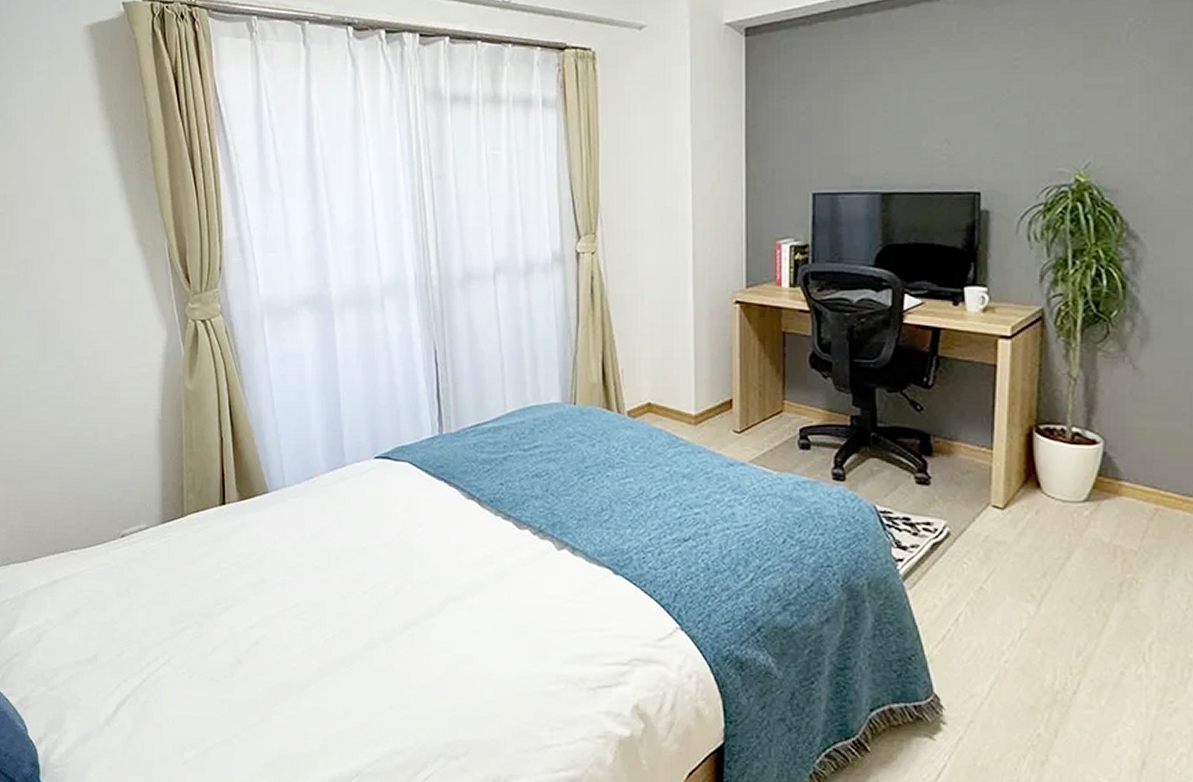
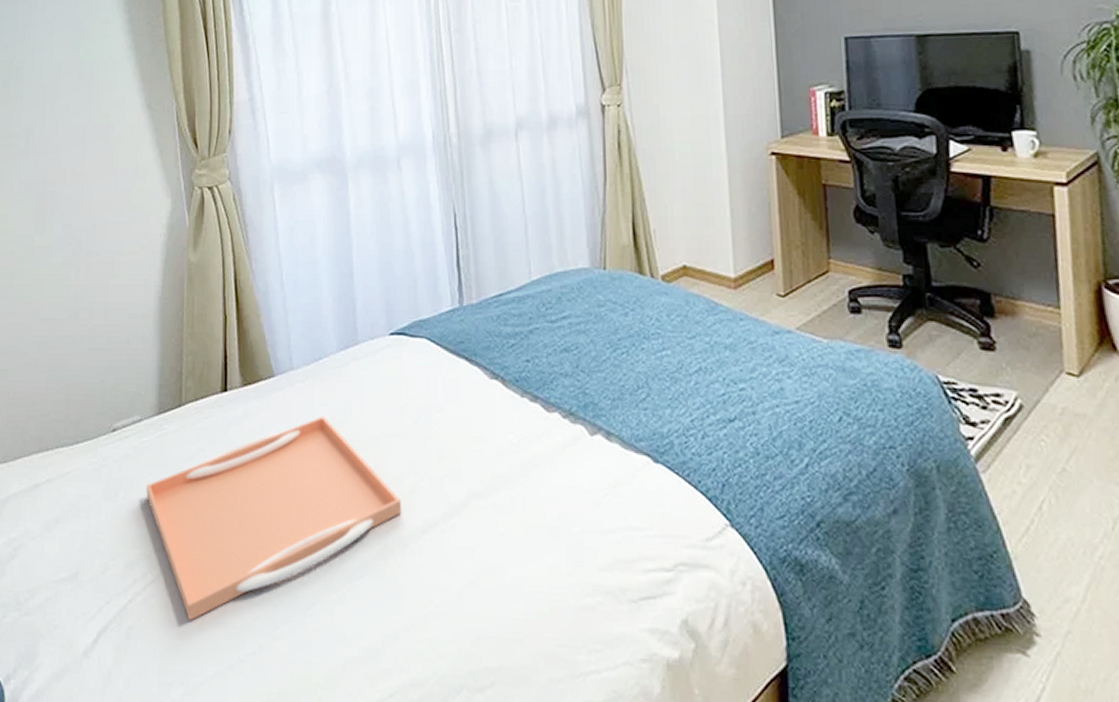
serving tray: none [155,528,387,697] -> present [146,416,402,621]

